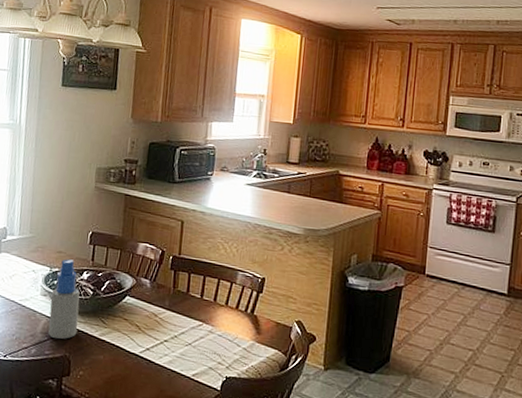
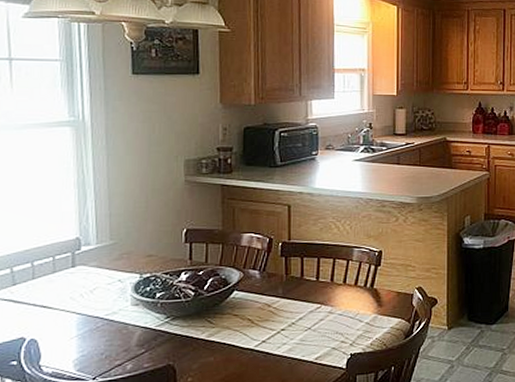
spray bottle: present [48,259,80,339] -> none [144,262,181,349]

